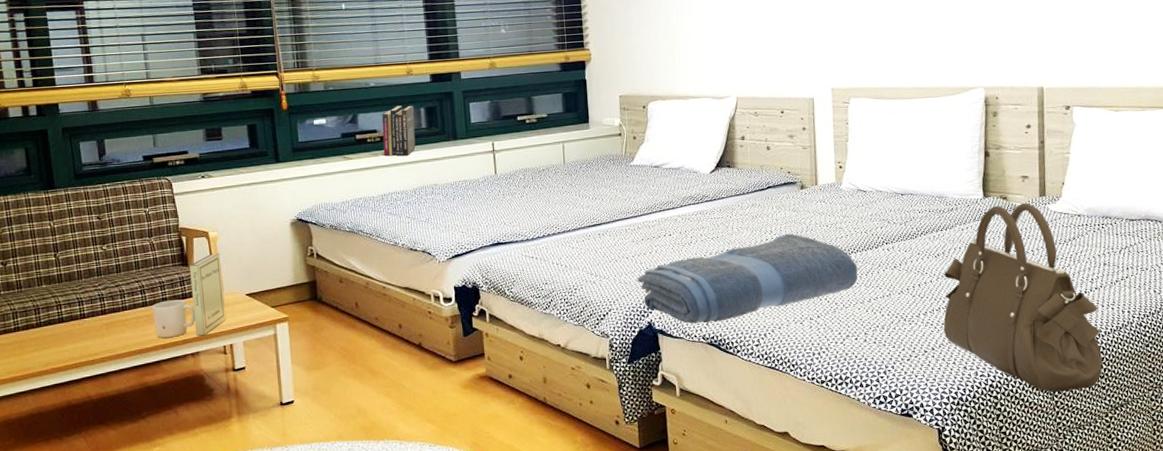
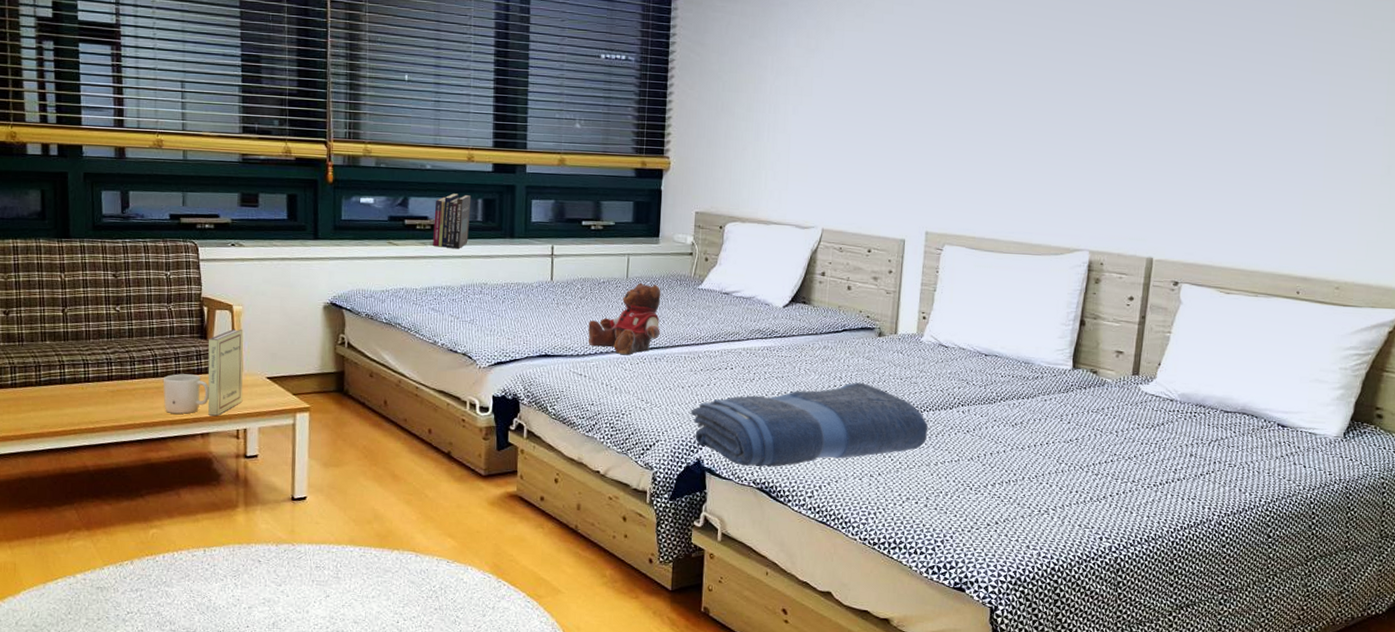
teddy bear: none [534,166,601,234] -> present [588,283,661,354]
shoulder bag: present [943,202,1103,393] -> none [1010,379,1178,585]

